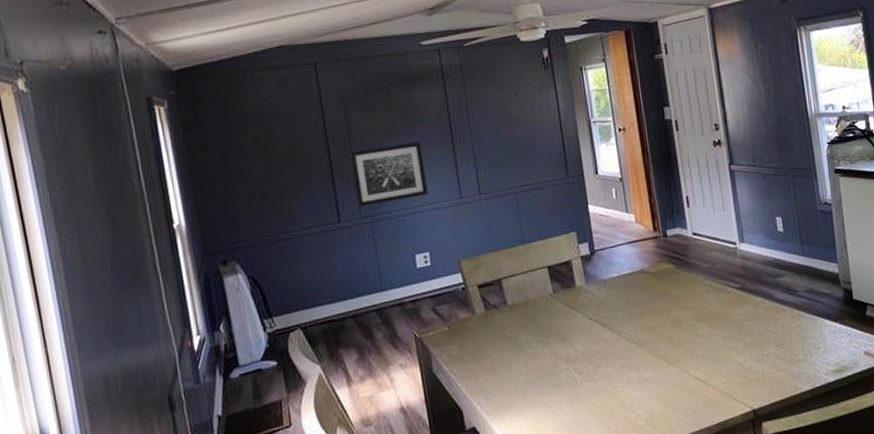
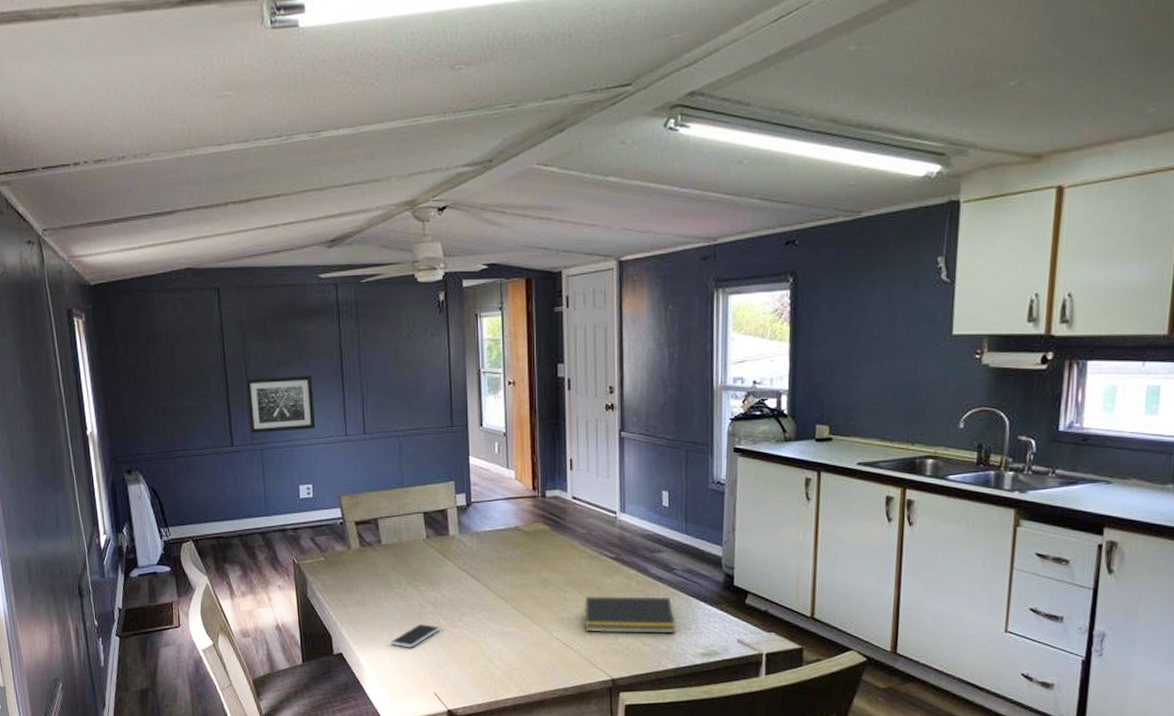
smartphone: none [526,382,576,411] -> present [391,624,440,648]
notepad: none [716,320,806,366] -> present [584,596,675,635]

